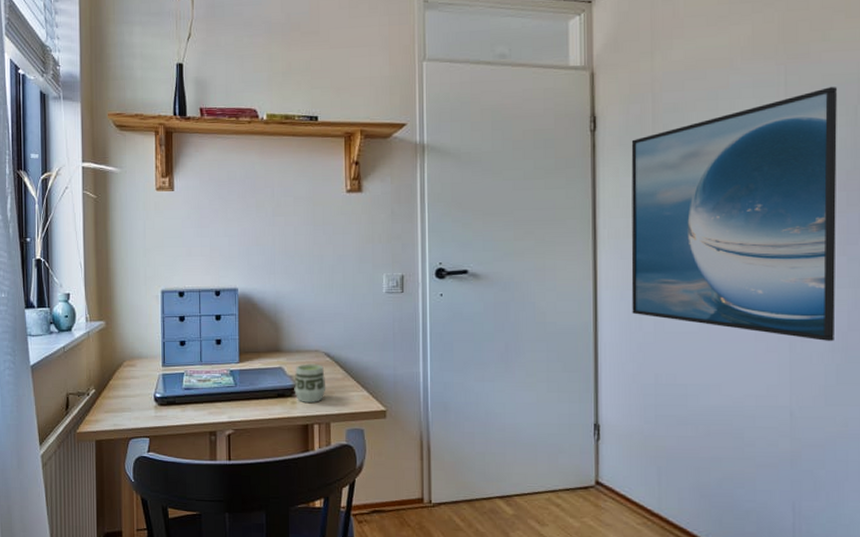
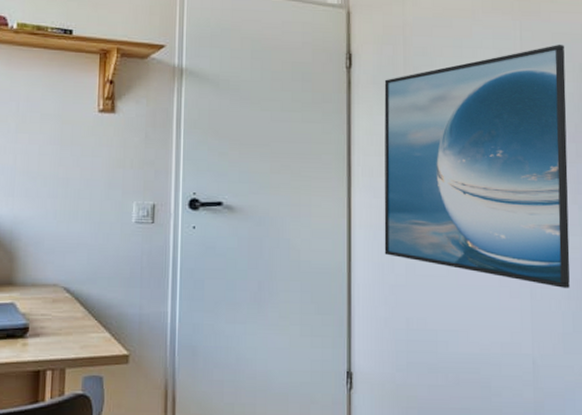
cup: present [294,364,326,402] -> none [26,300,64,345]

